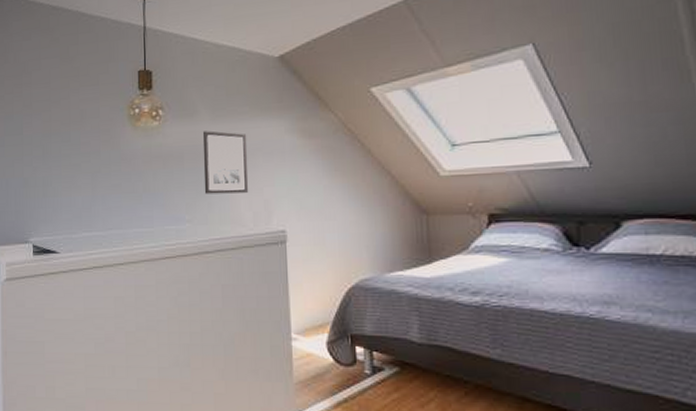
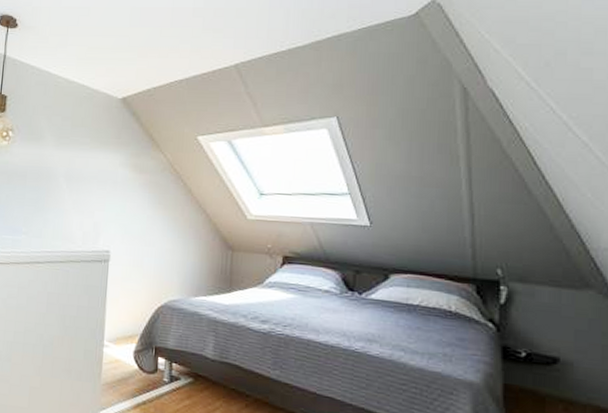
wall art: present [202,130,249,195] -> none [42,155,86,214]

